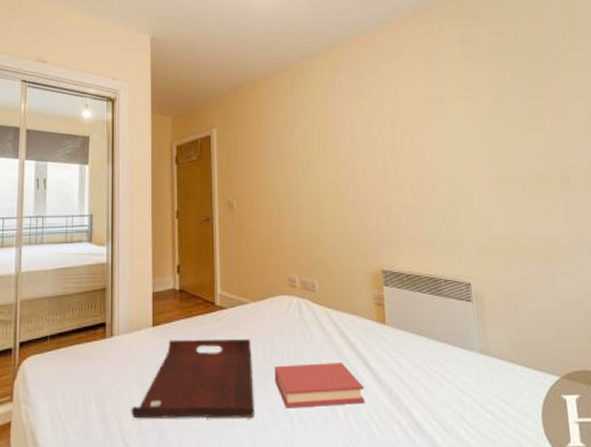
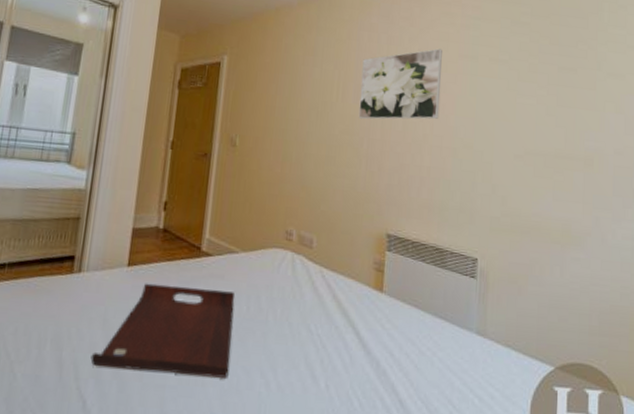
book: present [274,362,365,409] -> none [255,324,351,375]
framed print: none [338,95,416,169] -> present [358,48,442,120]

